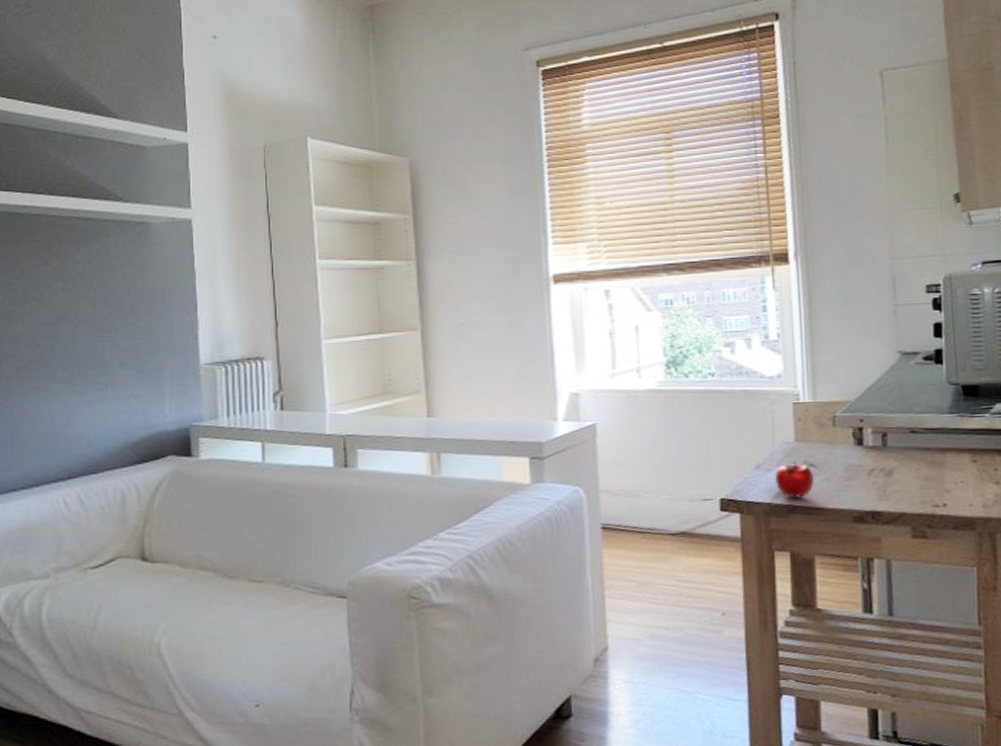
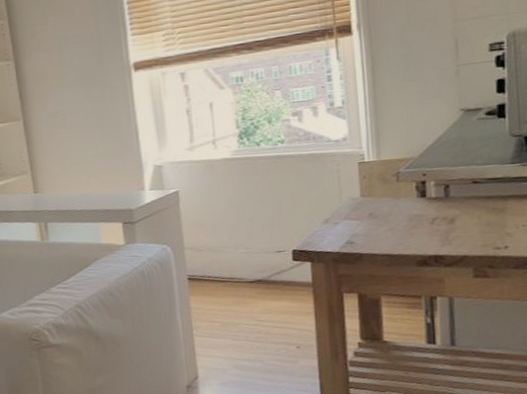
apple: present [774,461,820,498] -> none [342,214,384,247]

